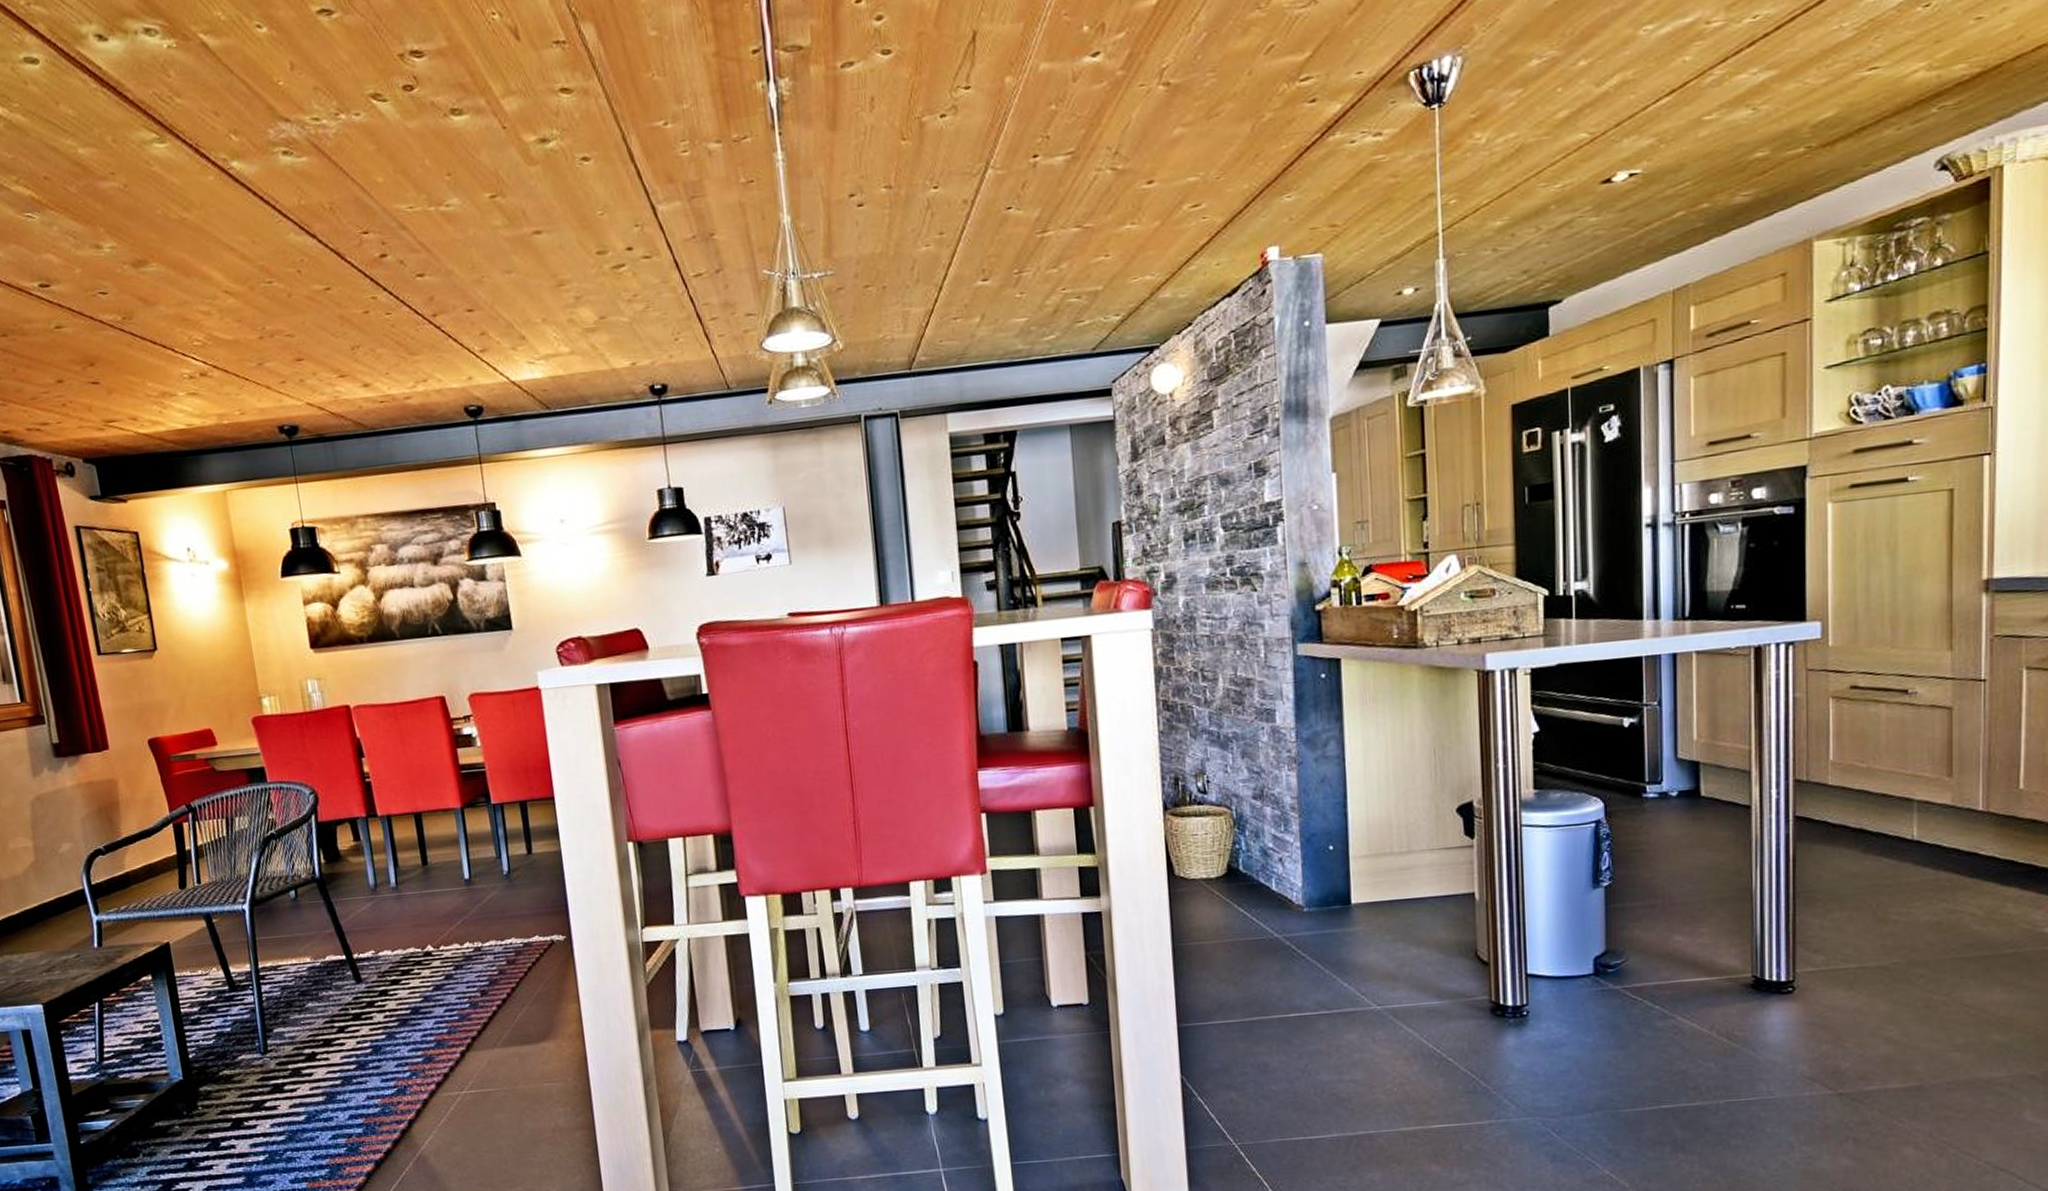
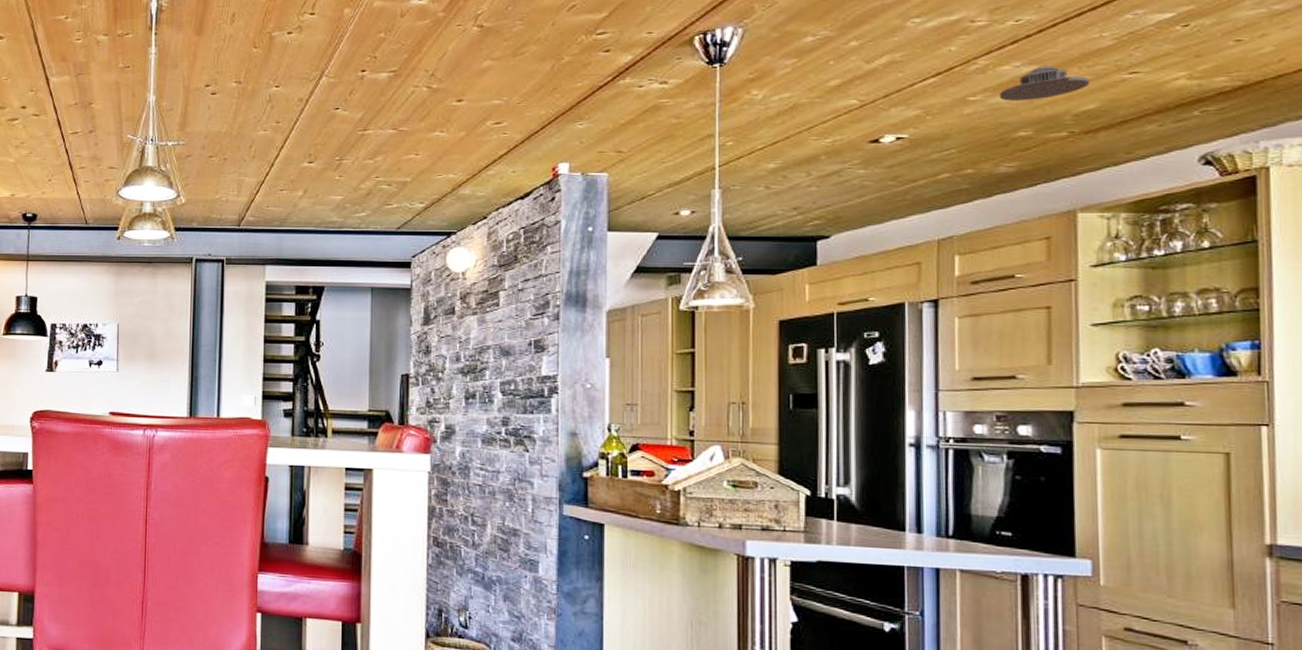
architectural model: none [1736,68,1829,117] -> present [1000,65,1090,101]

